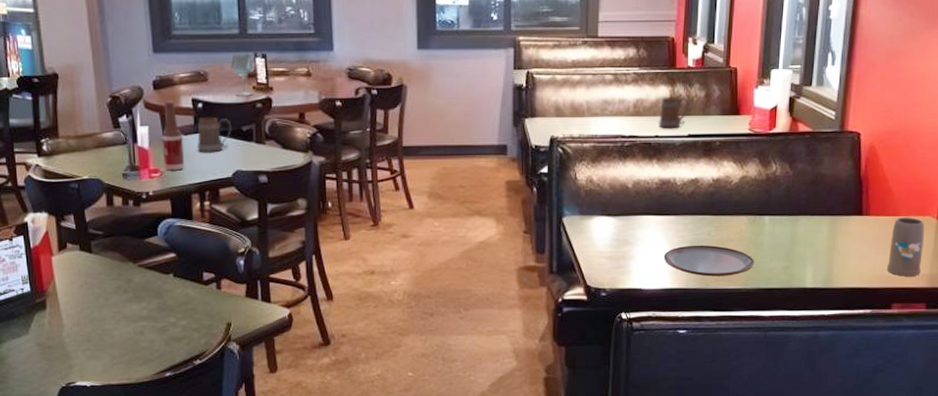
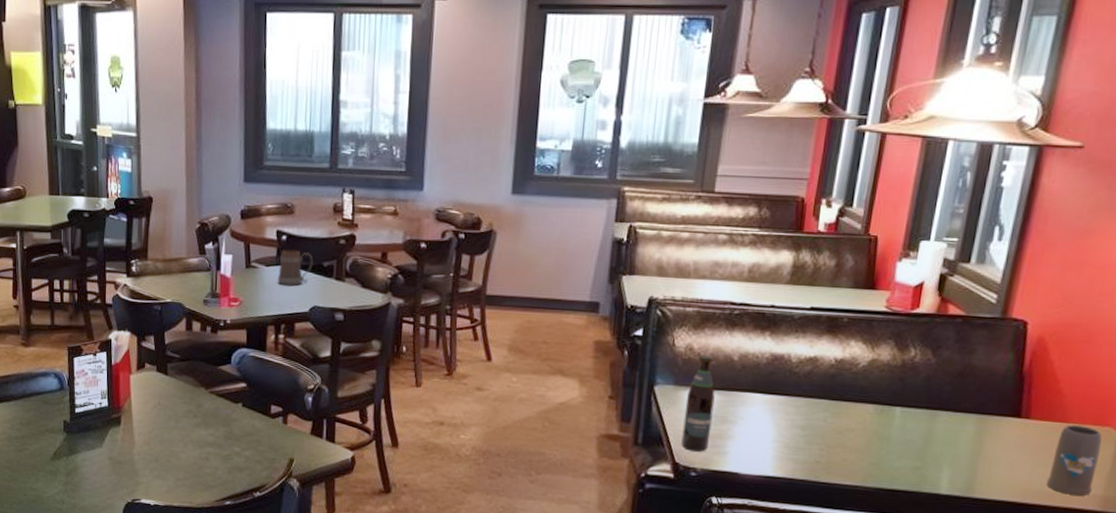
root beer: present [161,101,185,171] -> none [243,231,264,301]
wine glass: present [231,54,254,96] -> none [318,188,341,232]
bottle: none [591,185,616,273] -> present [681,354,715,452]
beer mug: present [659,96,690,129] -> none [776,262,816,300]
plate: present [663,245,755,277] -> none [767,430,878,470]

